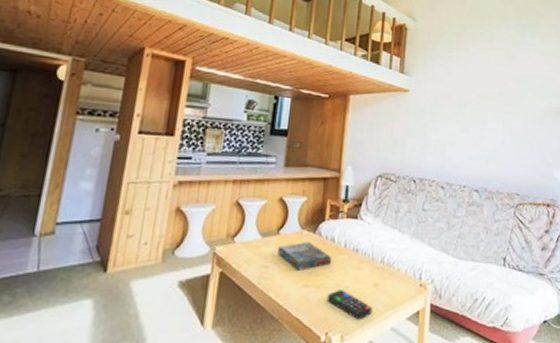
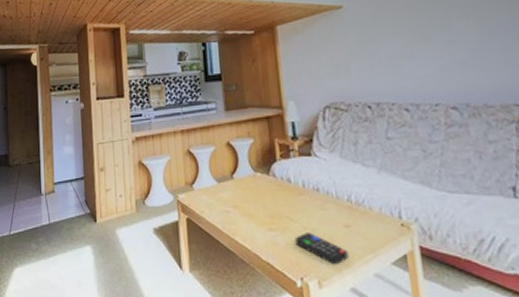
board game: present [278,242,331,272] -> none [235,184,291,215]

